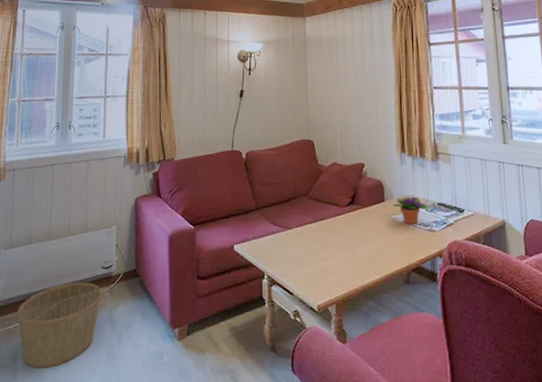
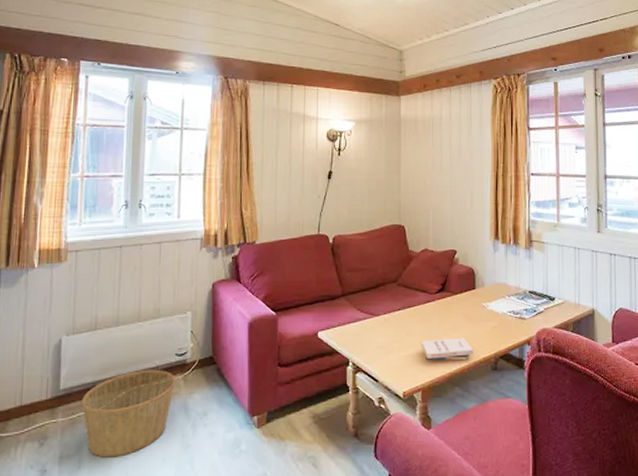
books: none [333,250,386,274] -> present [420,338,474,361]
potted flower: present [392,196,429,225] -> none [483,284,520,313]

